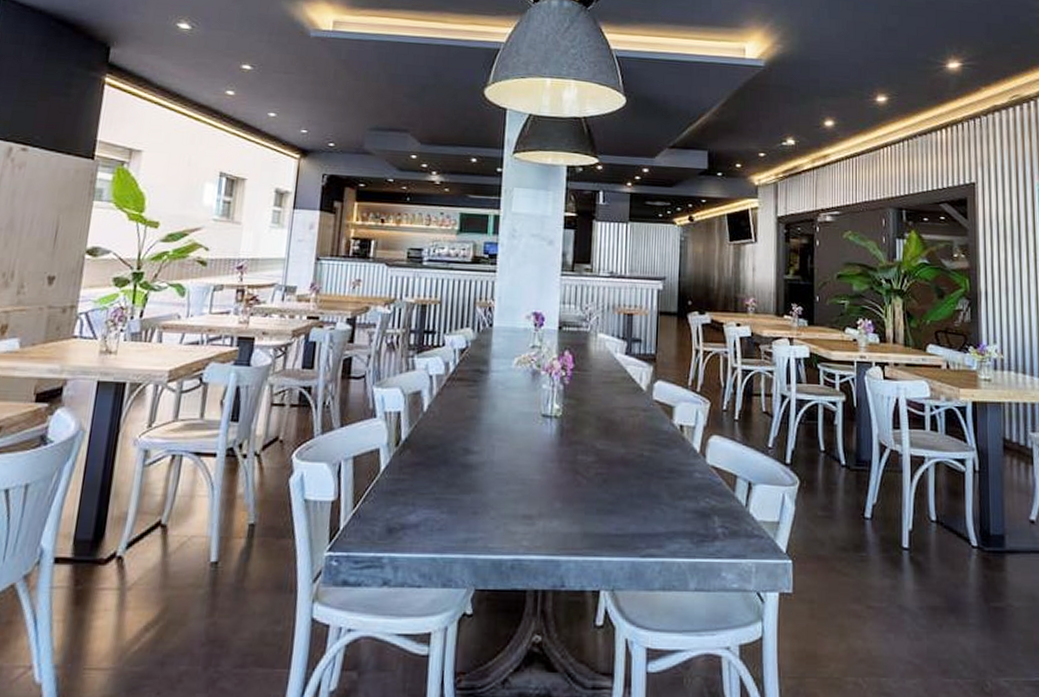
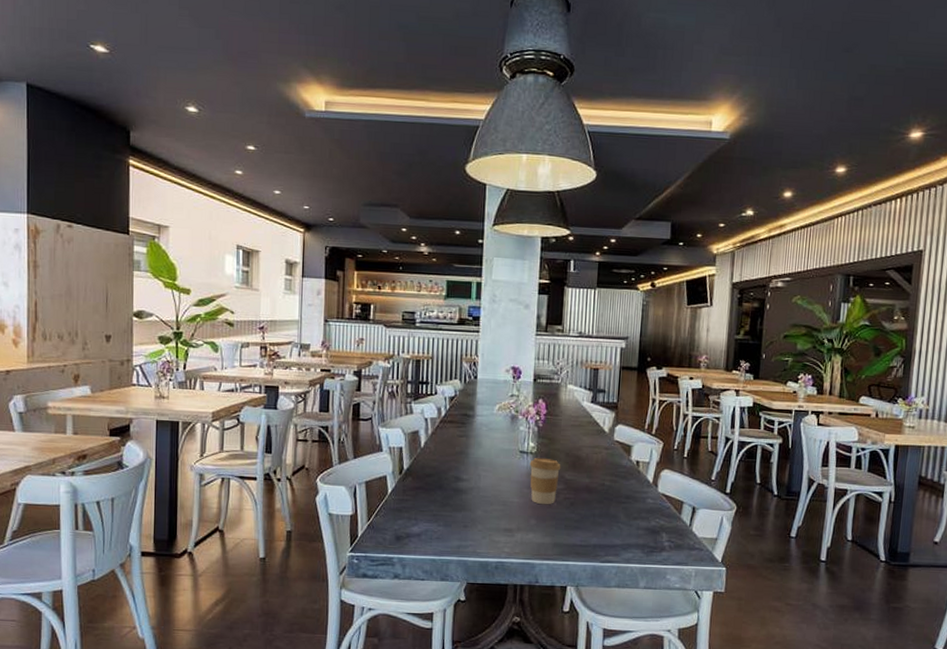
coffee cup: none [554,422,592,482] -> present [529,457,561,504]

